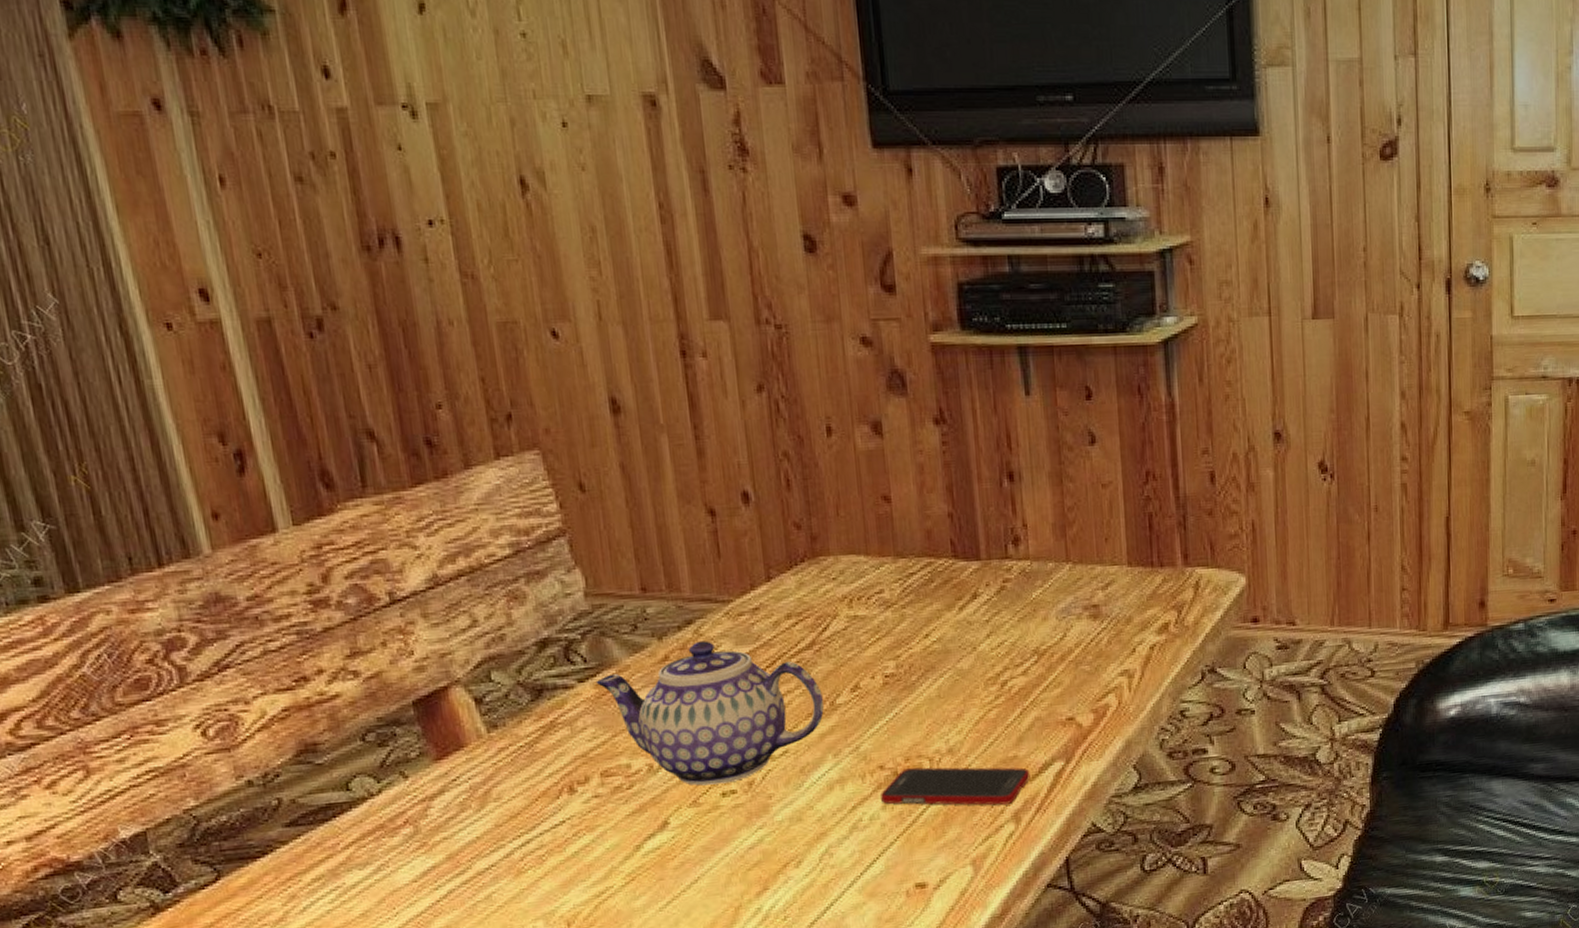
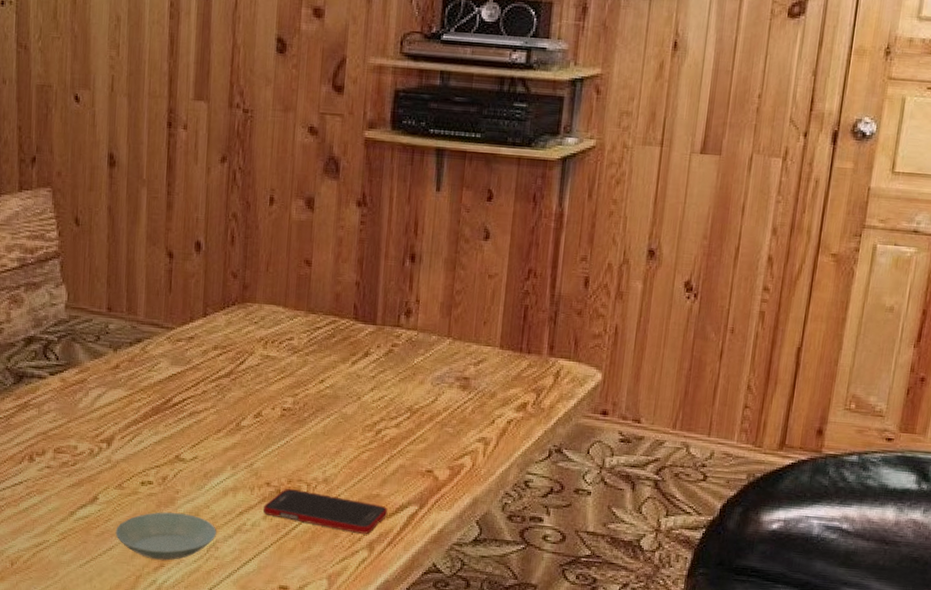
teapot: present [596,641,824,786] -> none [62,357,231,475]
saucer: none [698,821,829,883] -> present [115,512,217,560]

